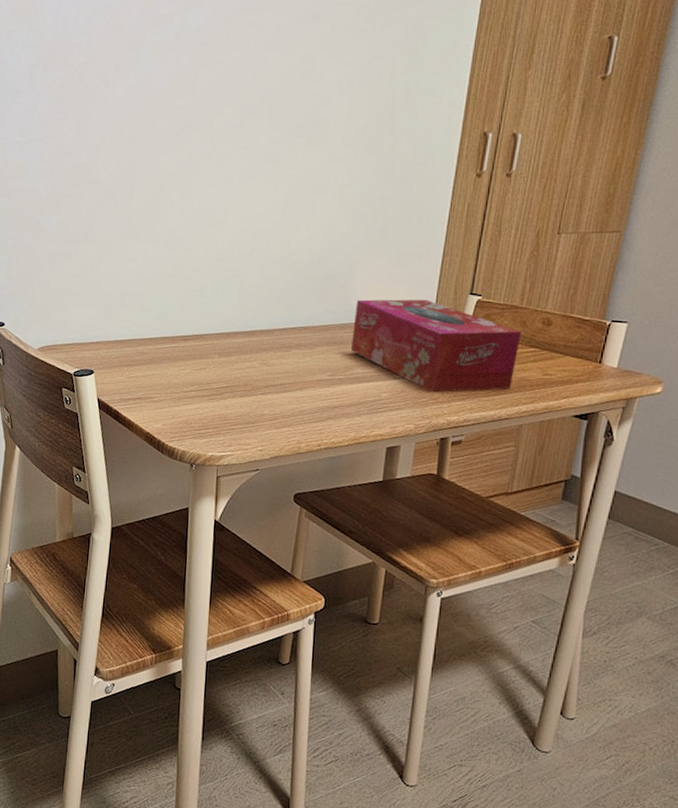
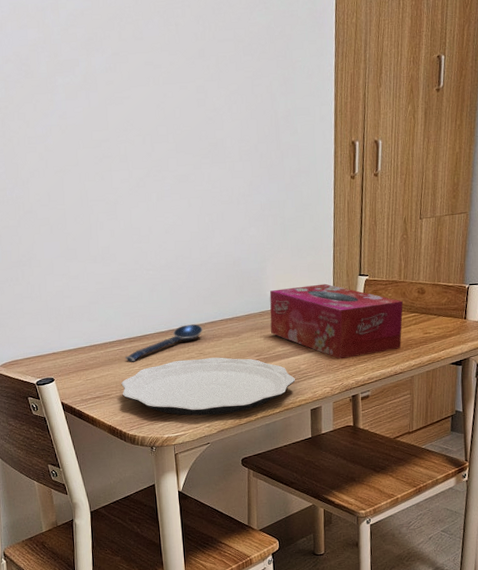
plate: none [167,368,373,439] -> present [121,357,295,416]
spoon: none [175,328,271,364] -> present [124,324,203,362]

